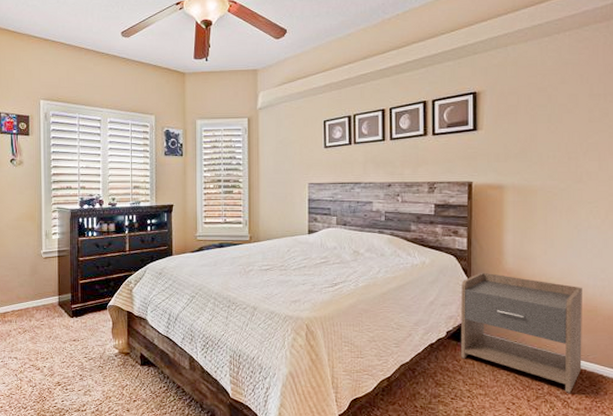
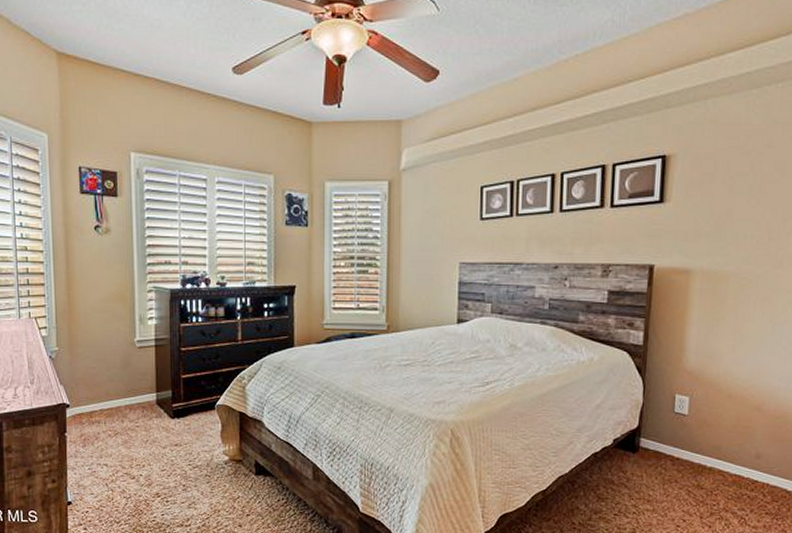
nightstand: present [460,272,582,393] -> none [627,371,772,509]

